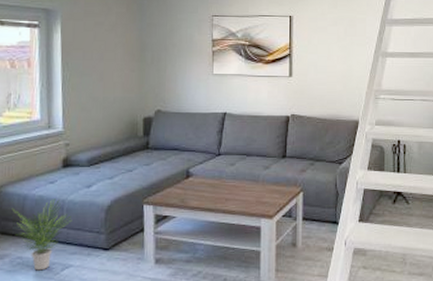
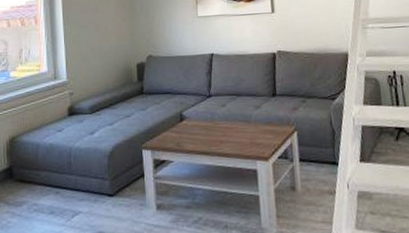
potted plant: present [12,198,72,271] -> none [27,146,79,217]

